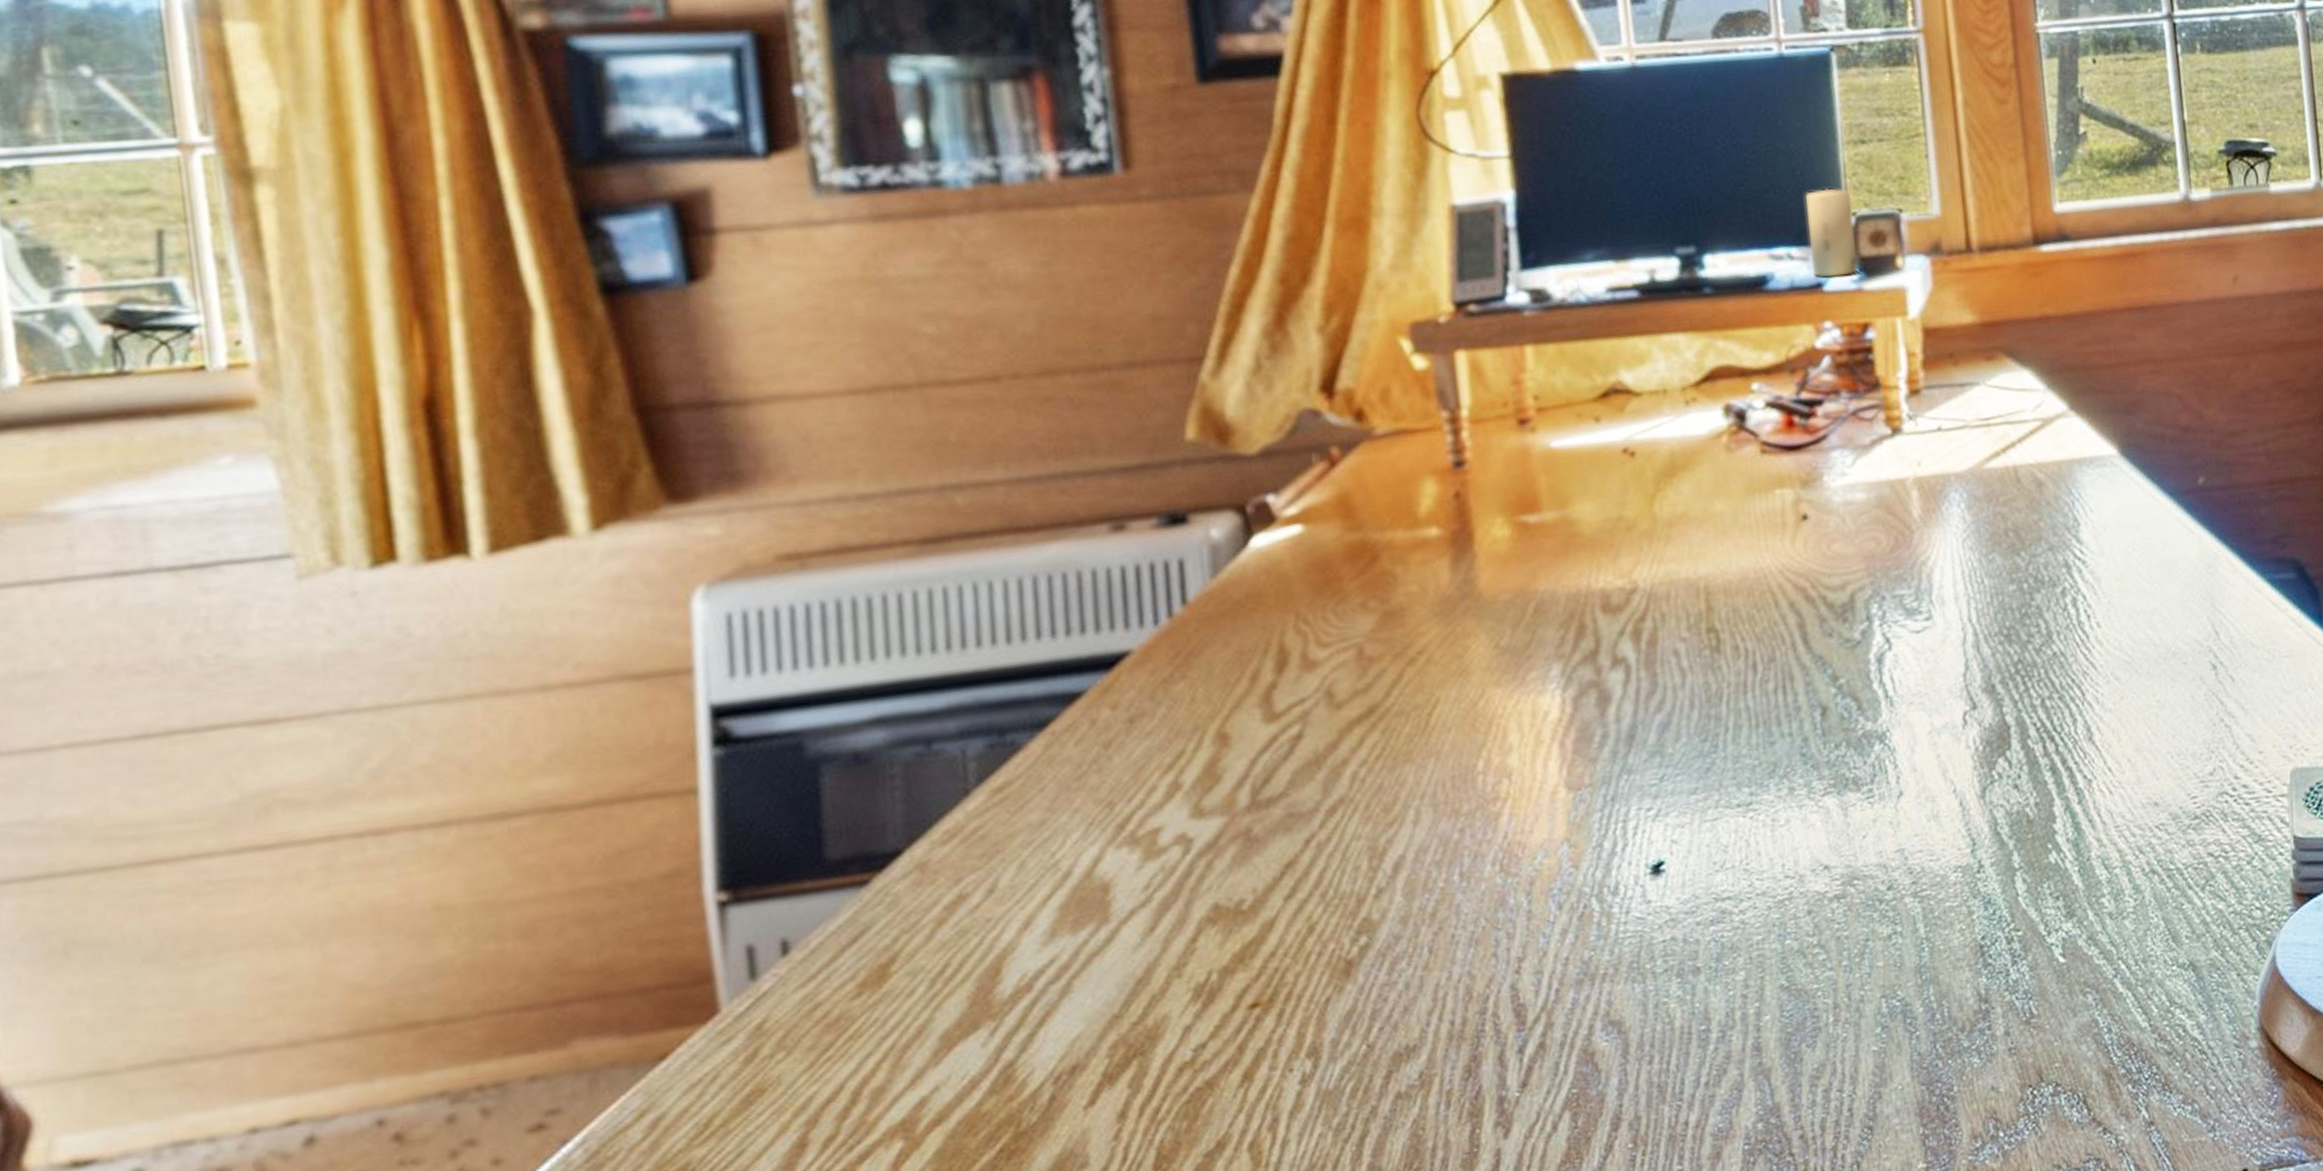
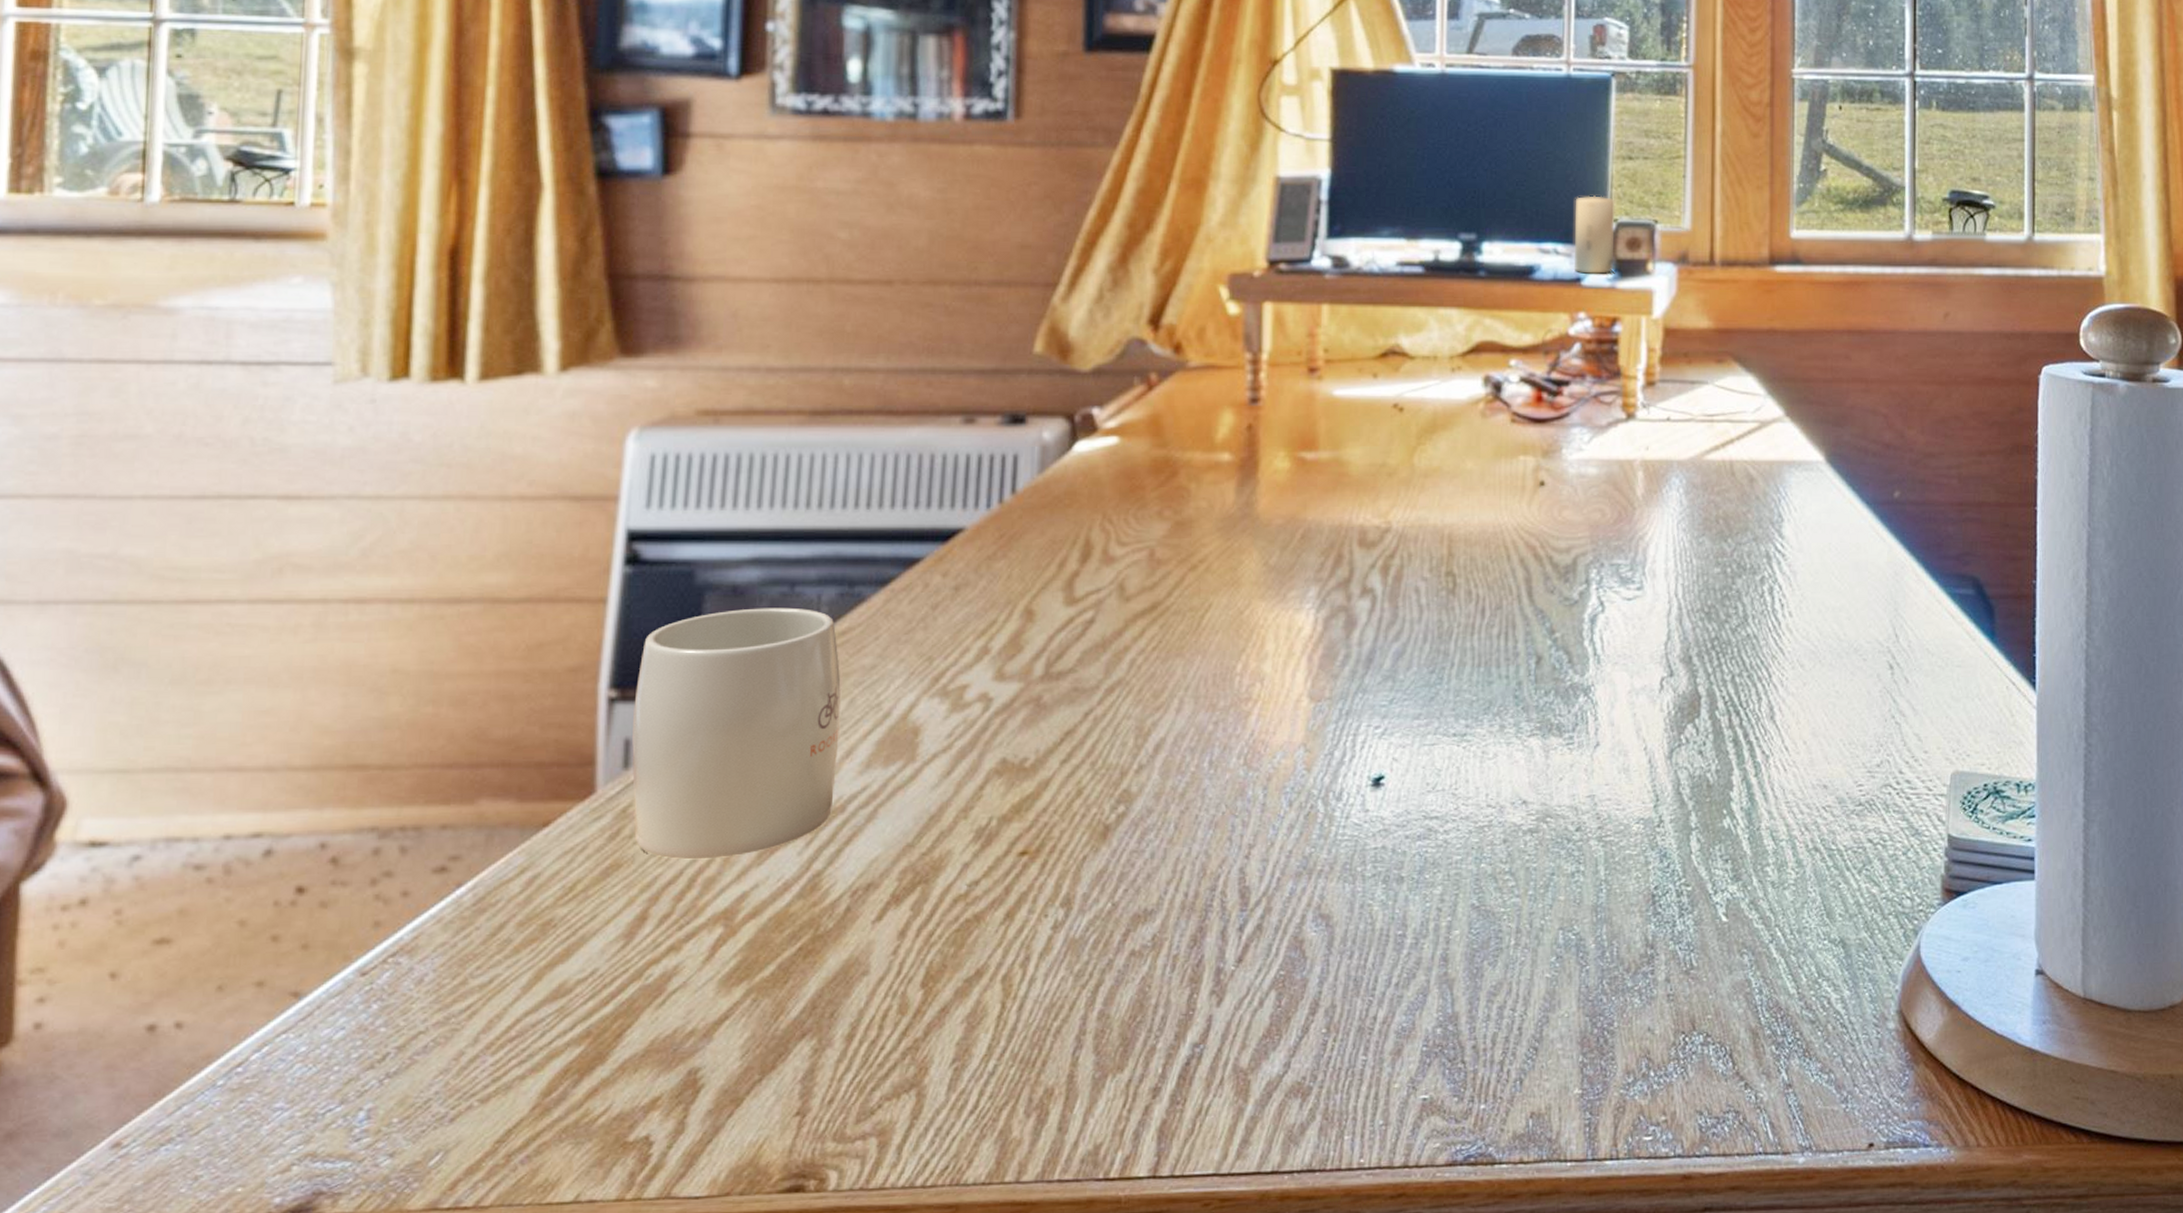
mug: none [751,767,1017,1074] -> present [632,607,841,860]

